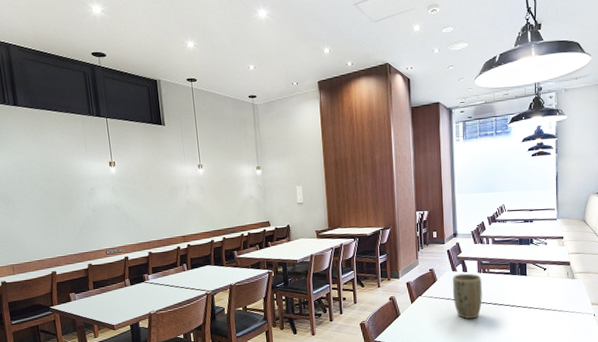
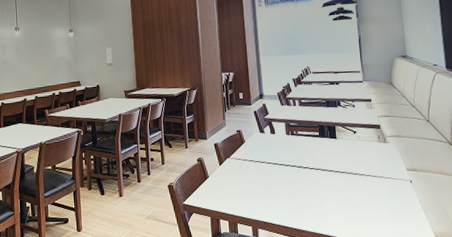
plant pot: present [452,273,482,319] -> none [261,135,292,183]

